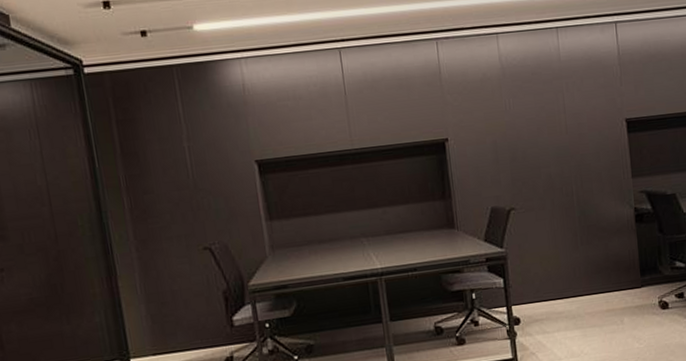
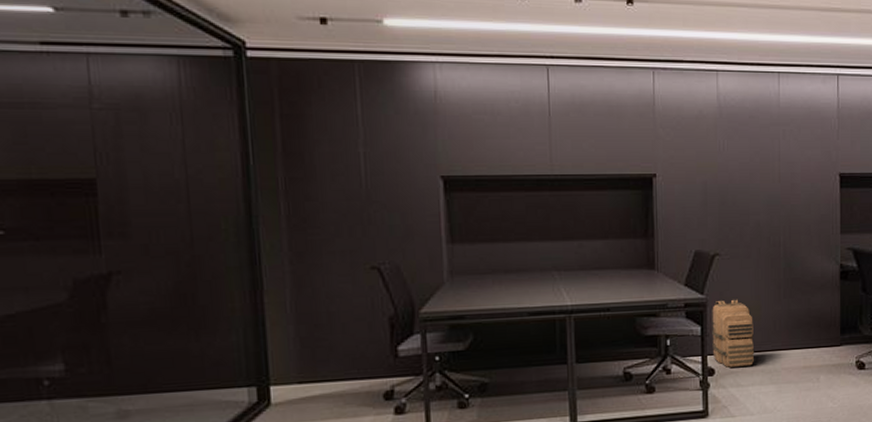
backpack: none [512,250,558,316] -> present [712,299,755,368]

